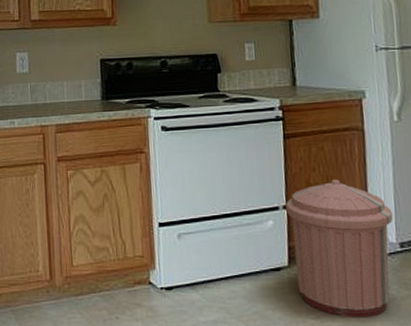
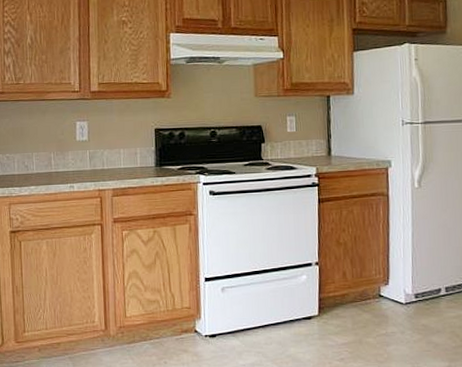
trash can: present [286,179,393,317] -> none [318,239,410,358]

